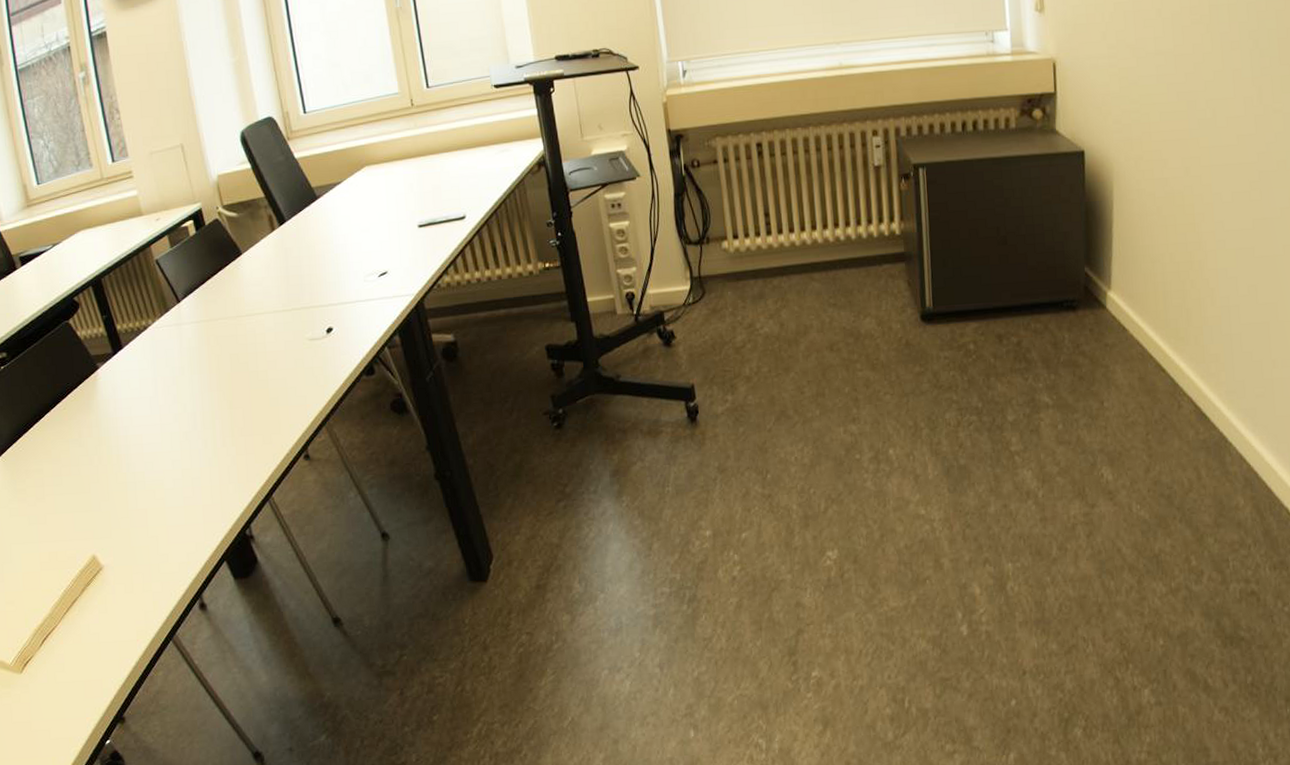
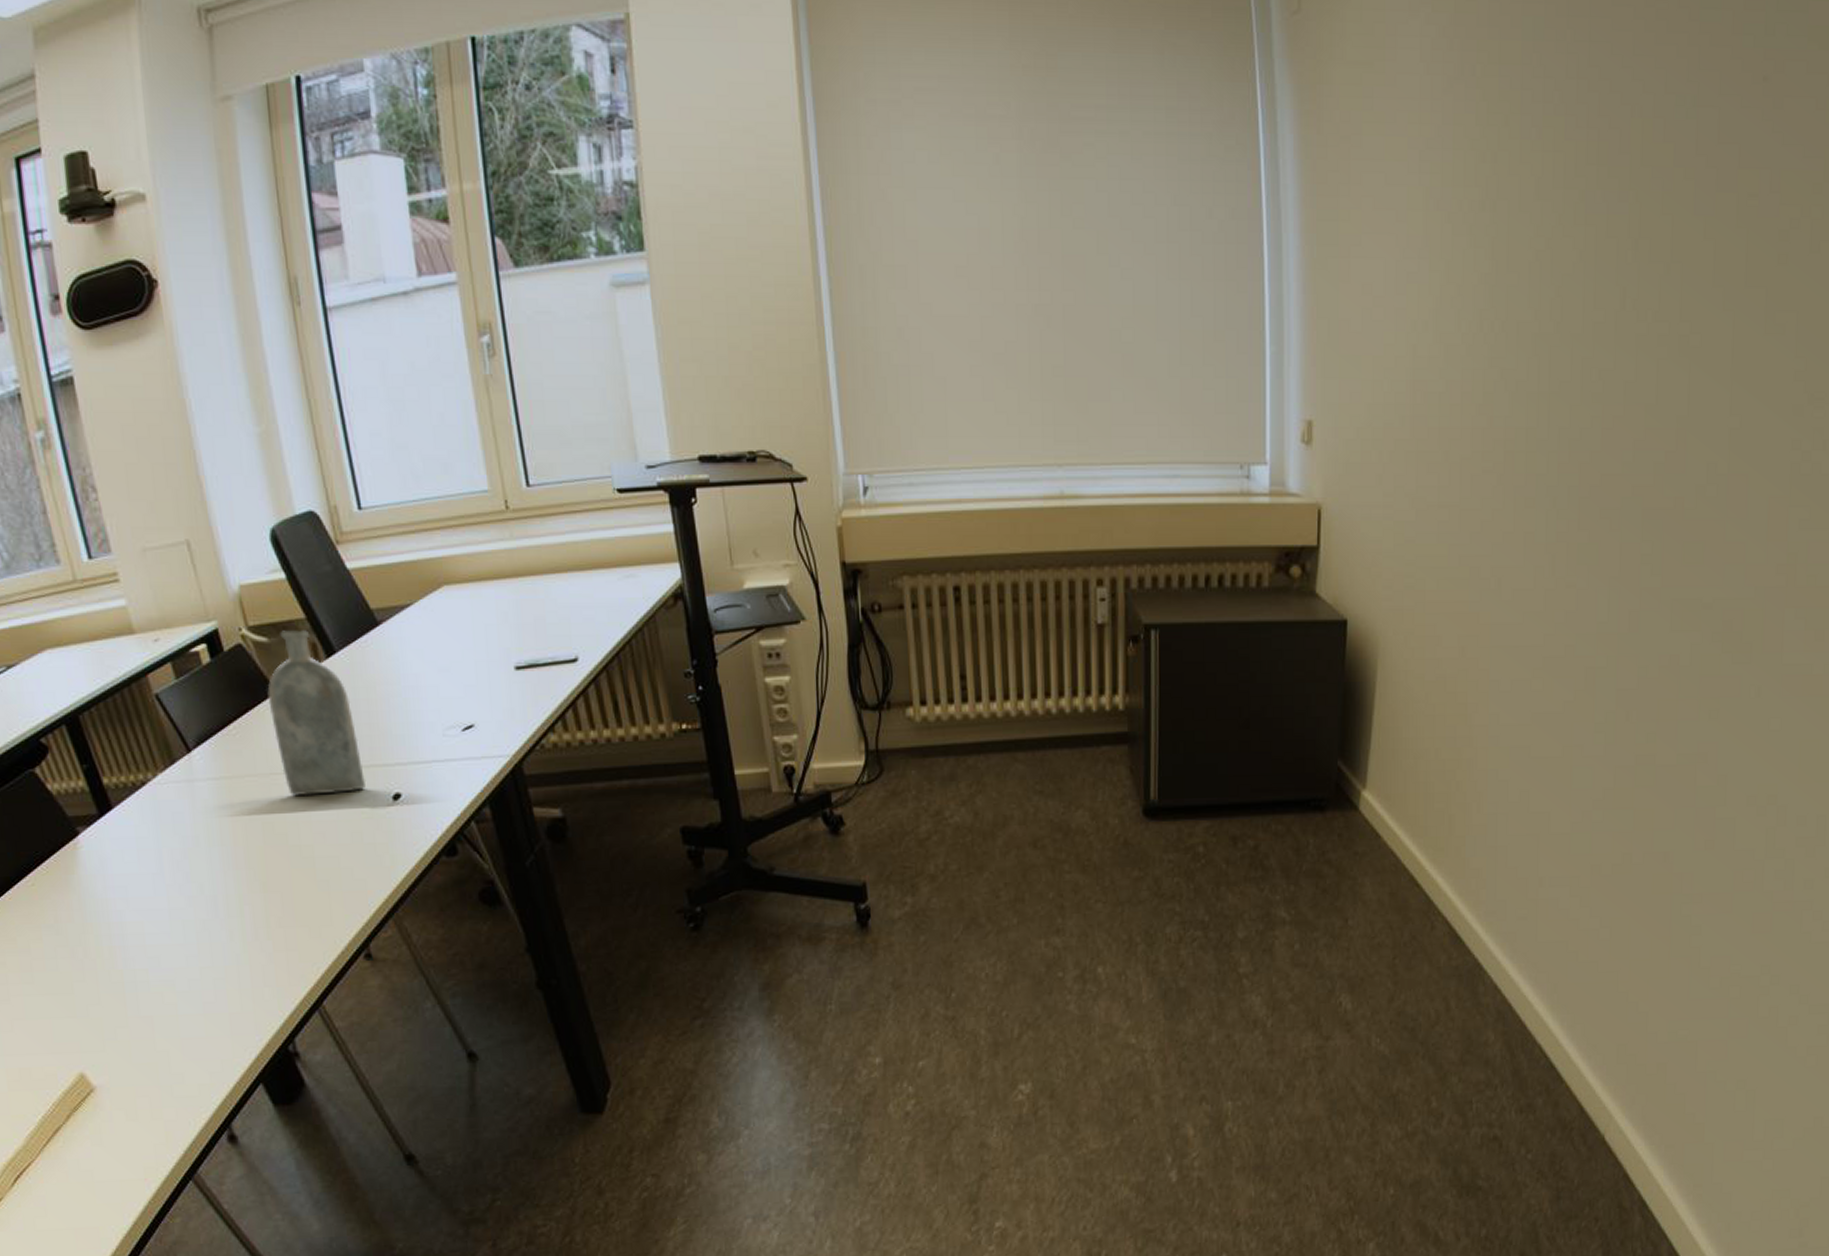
bottle: none [236,206,307,333] -> present [267,630,367,796]

